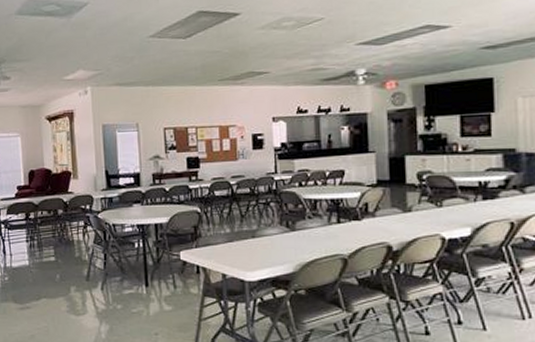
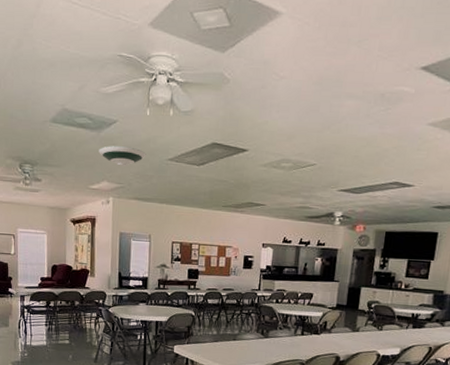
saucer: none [71,28,124,52] -> present [99,146,146,167]

